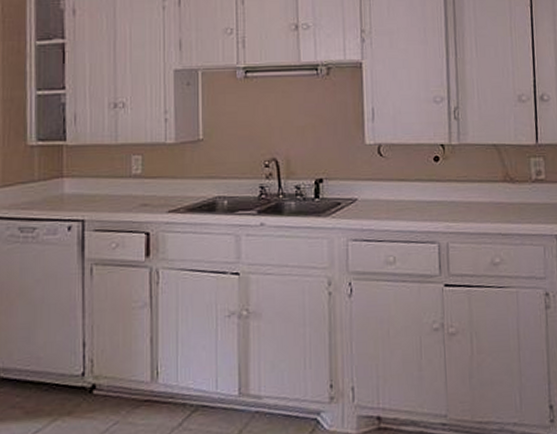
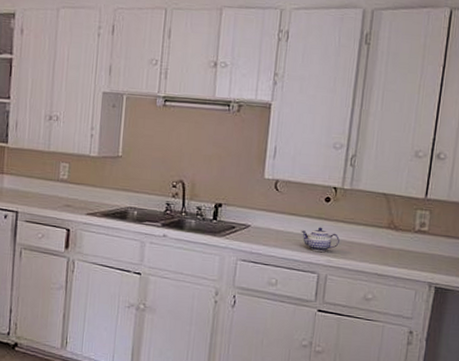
teapot: none [413,190,456,218] -> present [301,227,340,252]

